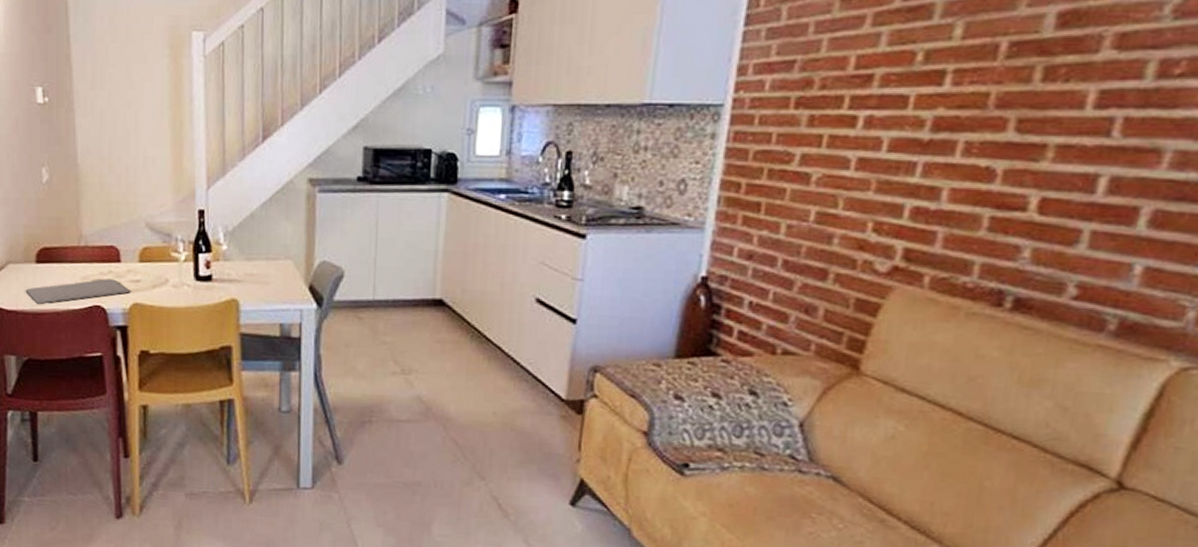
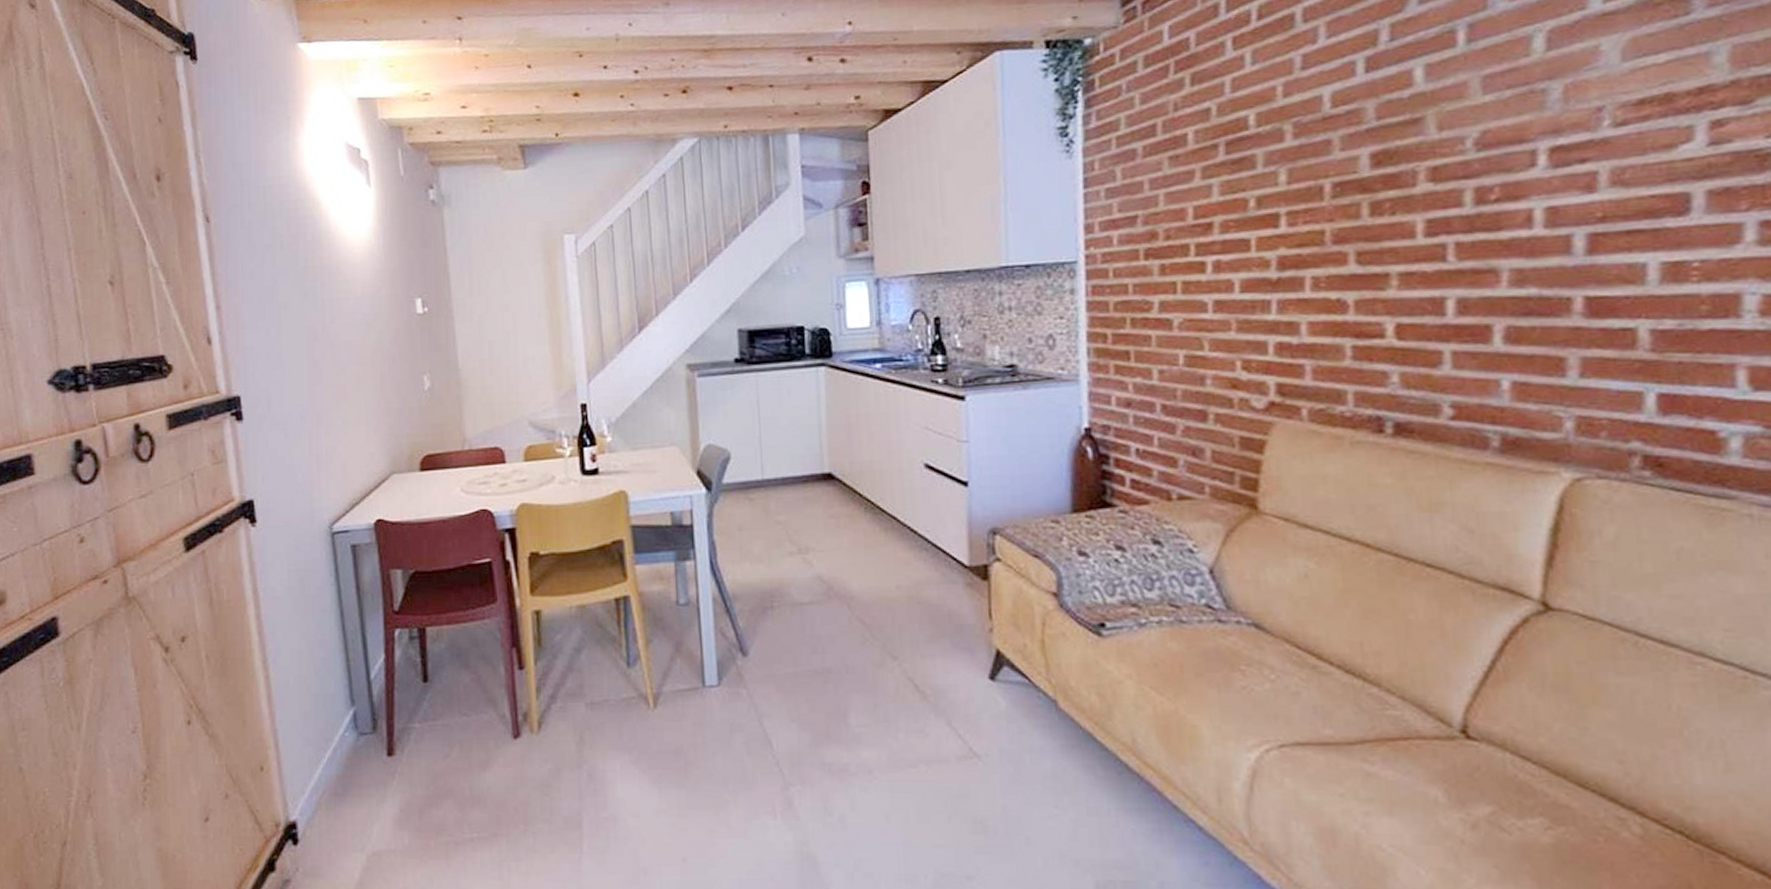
placemat: present [25,279,131,304] -> none [410,481,518,513]

